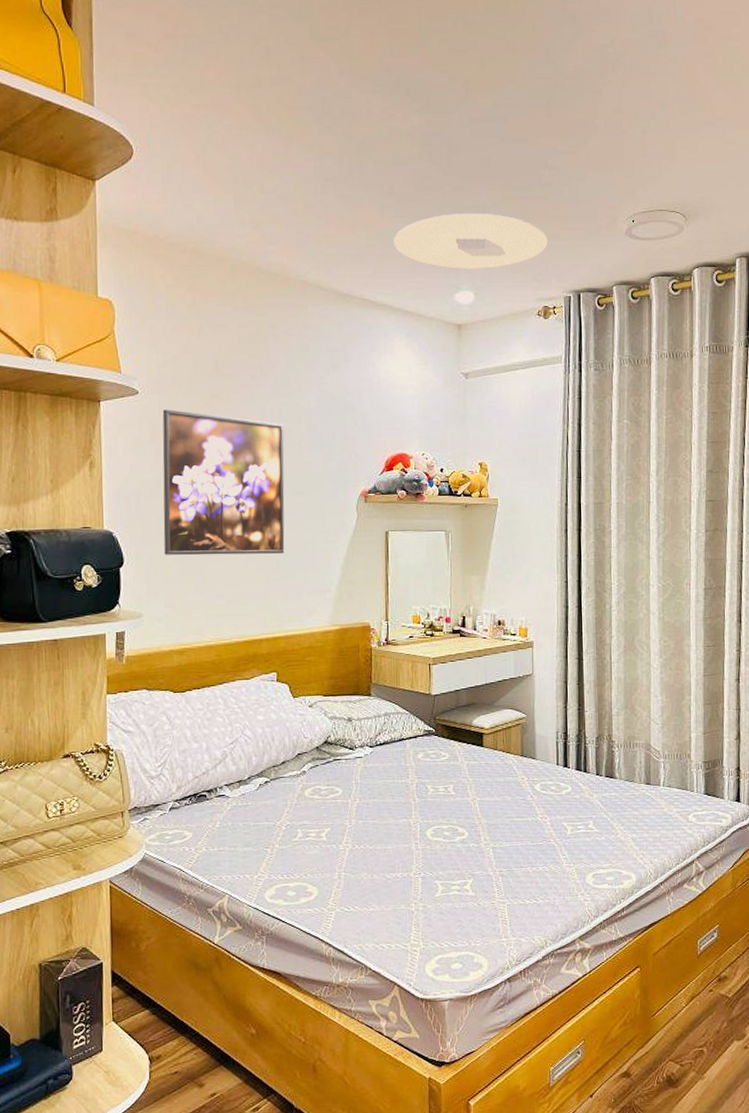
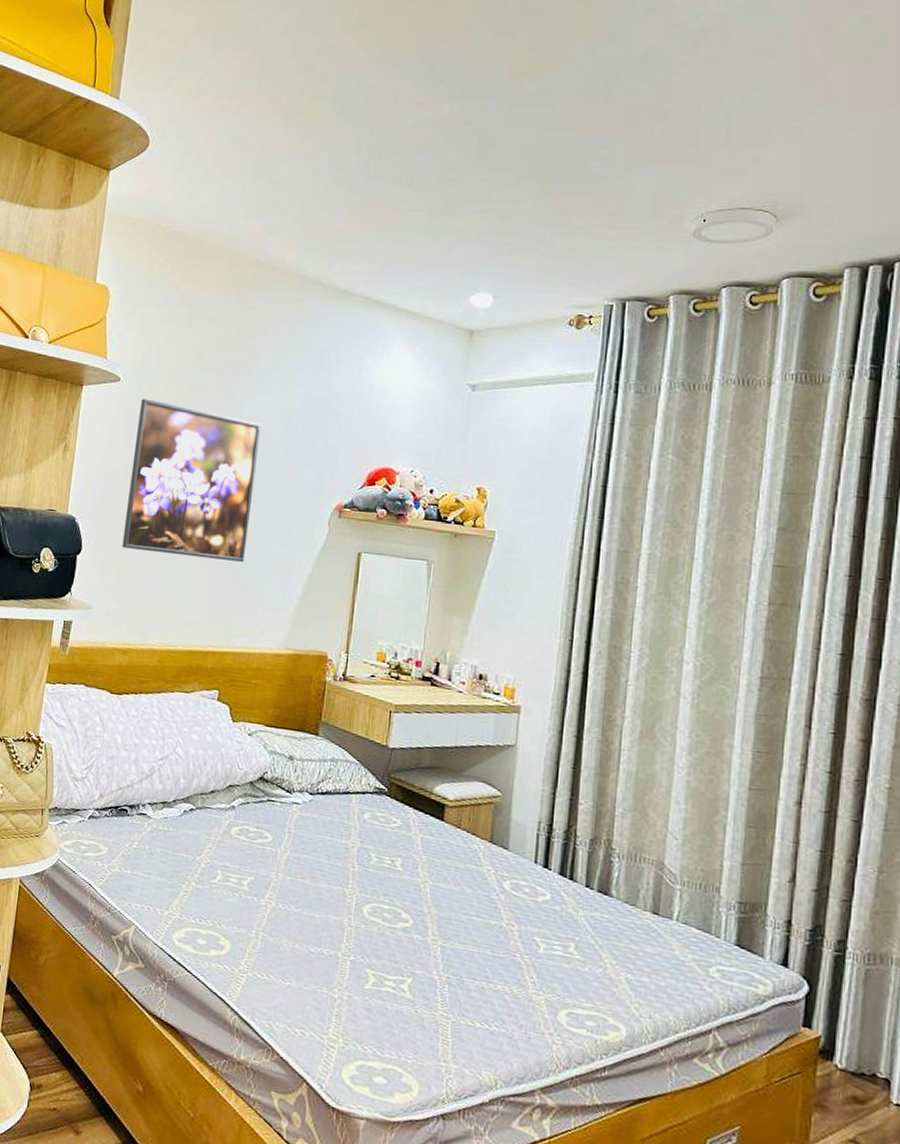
ceiling light: present [394,214,548,270] -> none [406,208,591,271]

